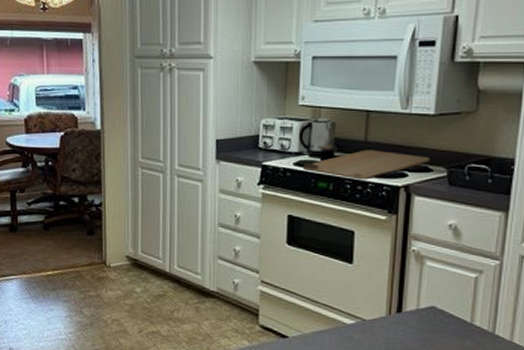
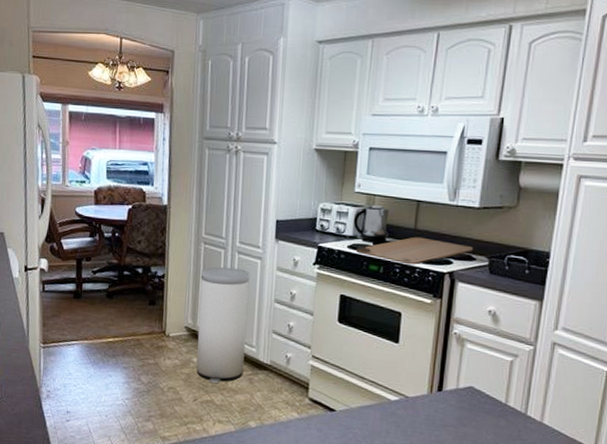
pedal bin: none [139,191,191,314] -> present [196,266,250,384]

